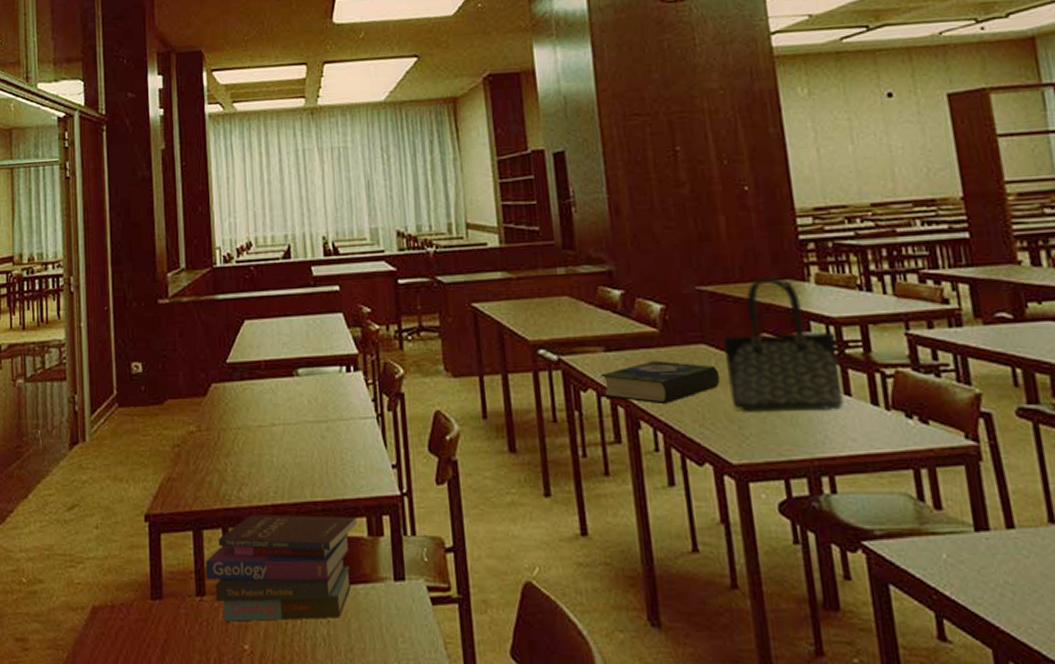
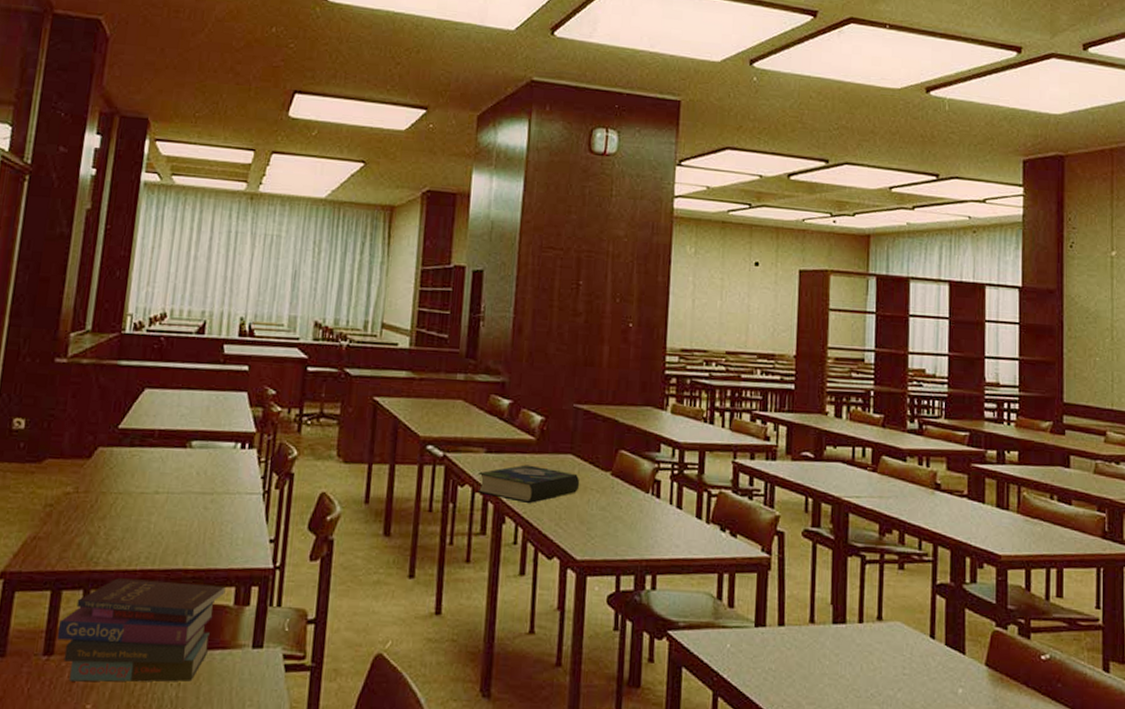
tote bag: present [722,277,844,411] -> none [585,402,680,520]

